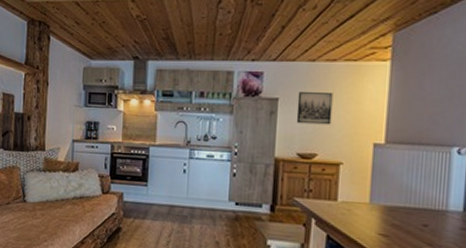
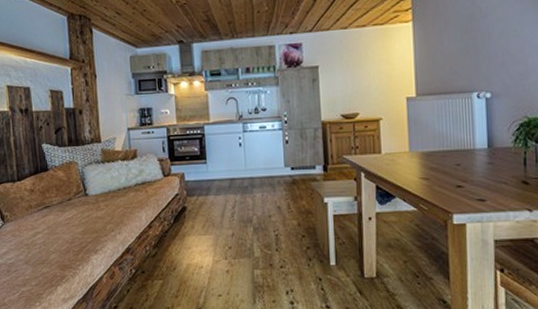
wall art: present [296,92,333,125] -> none [335,56,368,88]

